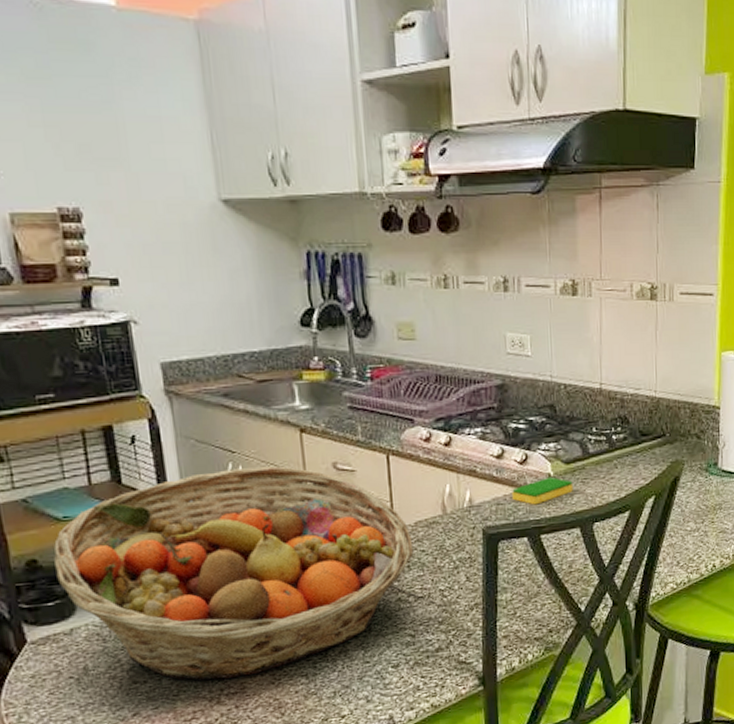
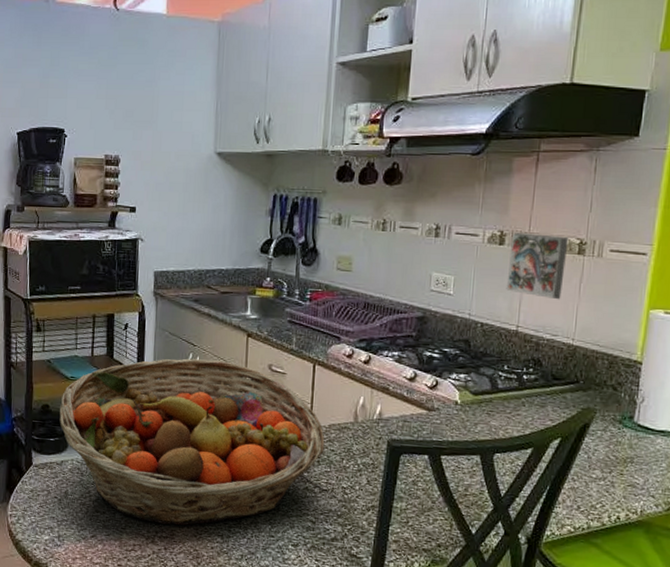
dish sponge: present [512,476,573,505] -> none [419,404,478,428]
decorative tile: none [584,279,640,351] -> present [506,232,569,300]

